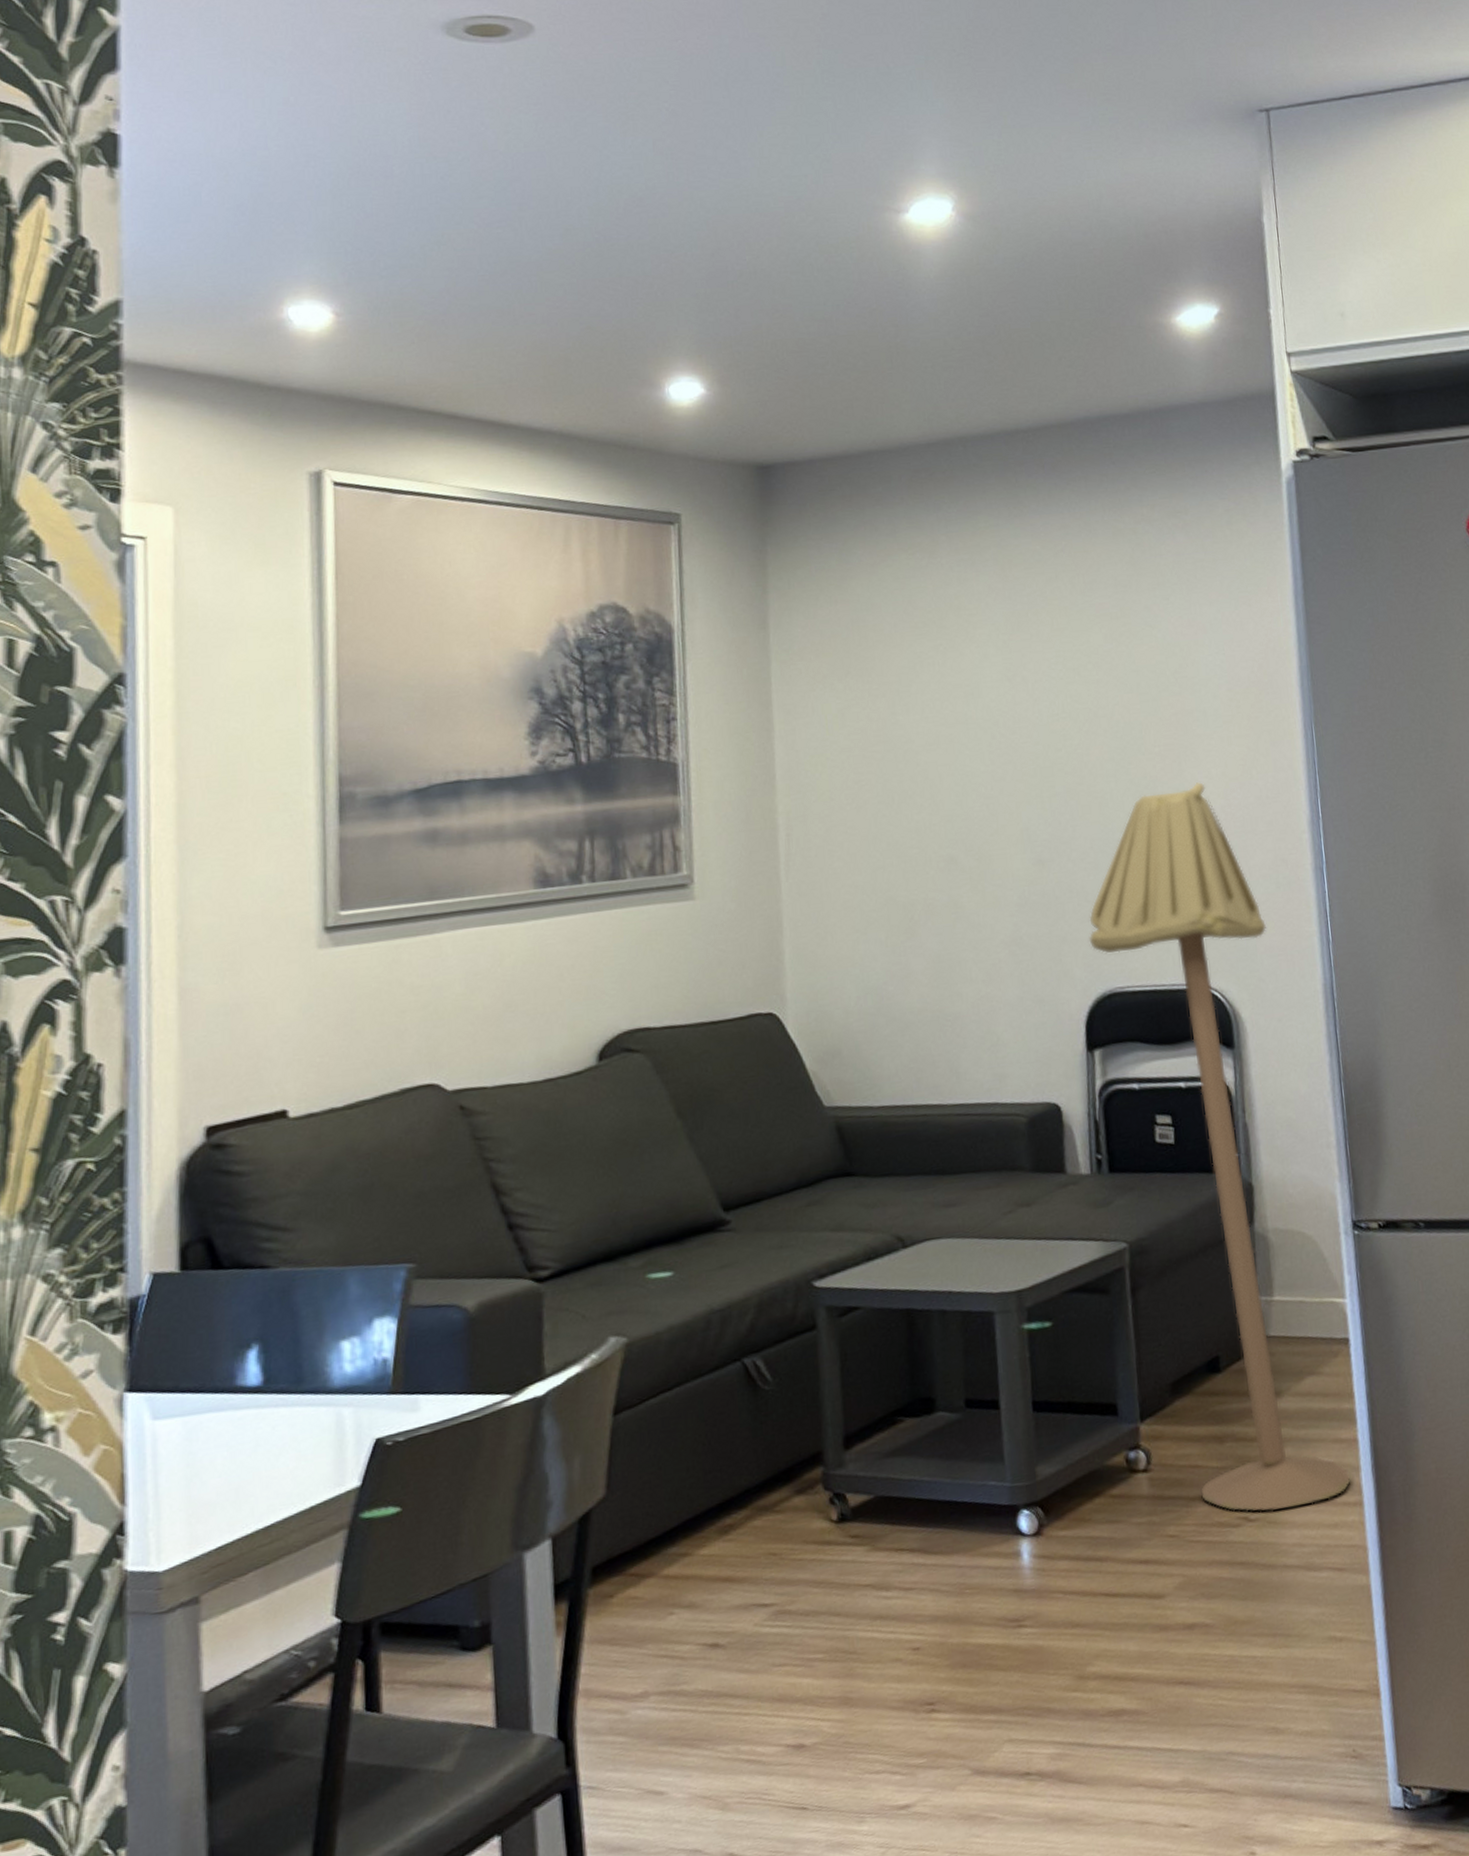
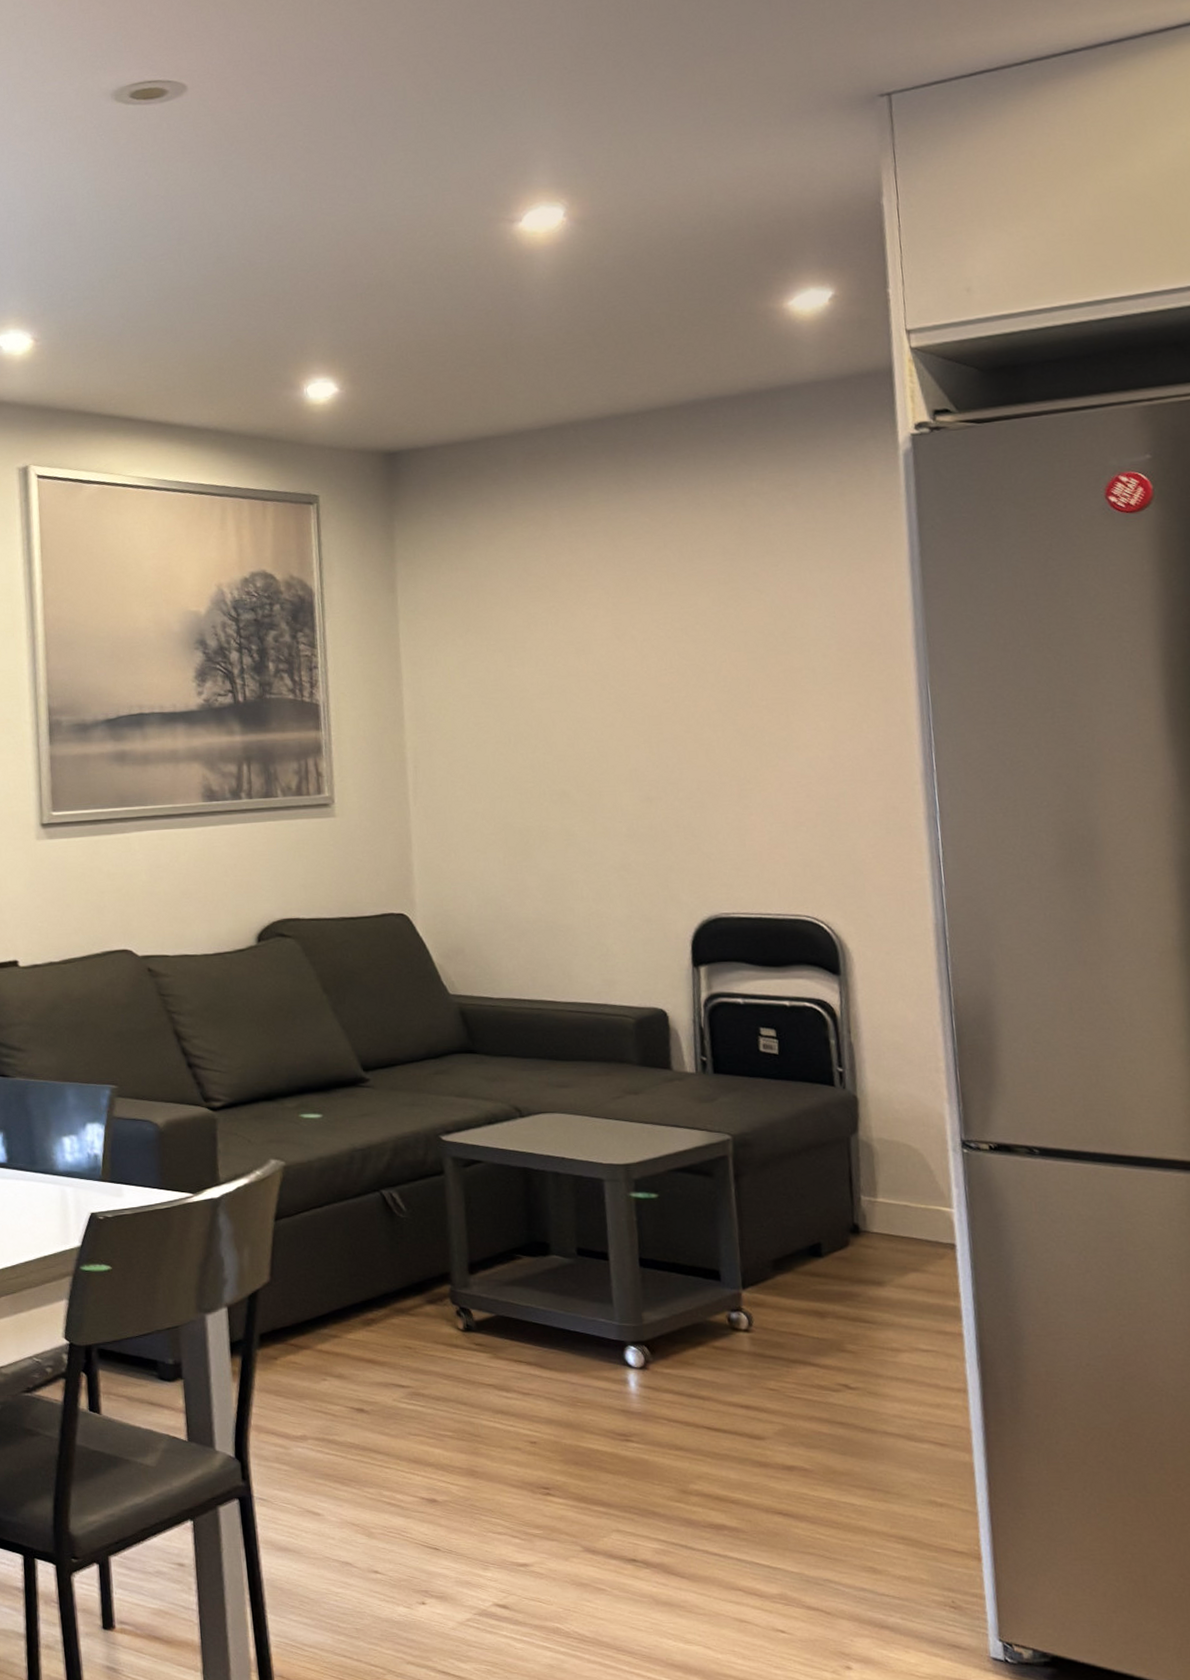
floor lamp: present [1088,781,1351,1512] -> none [695,733,955,1384]

